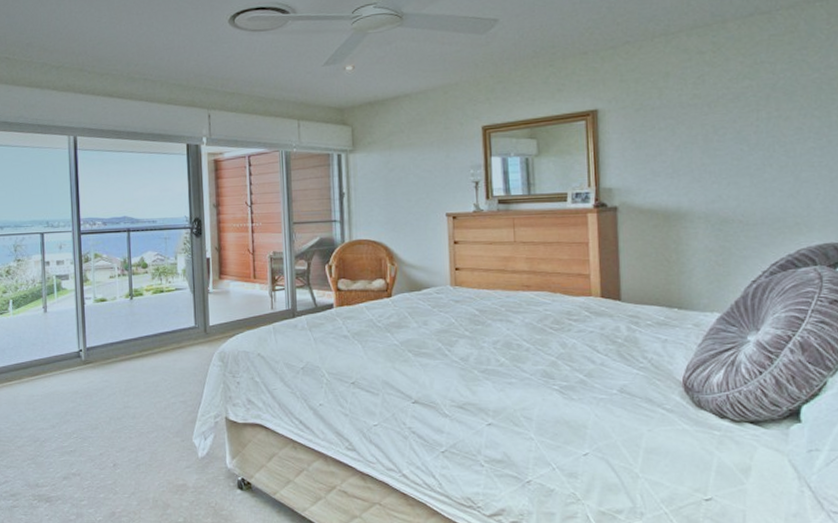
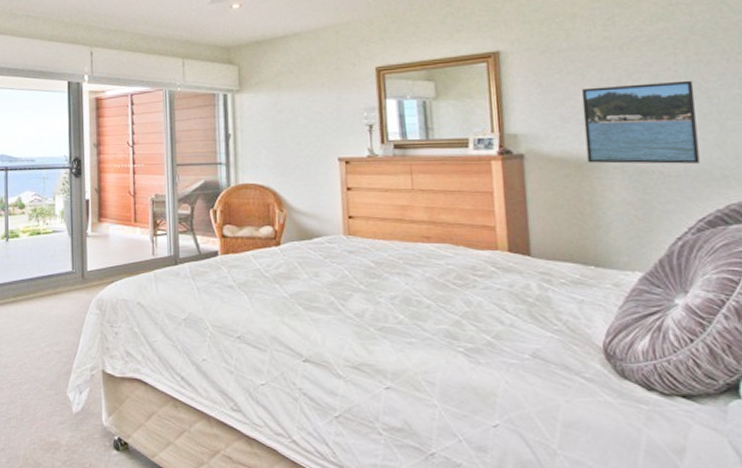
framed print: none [671,135,775,214] -> present [581,80,700,164]

